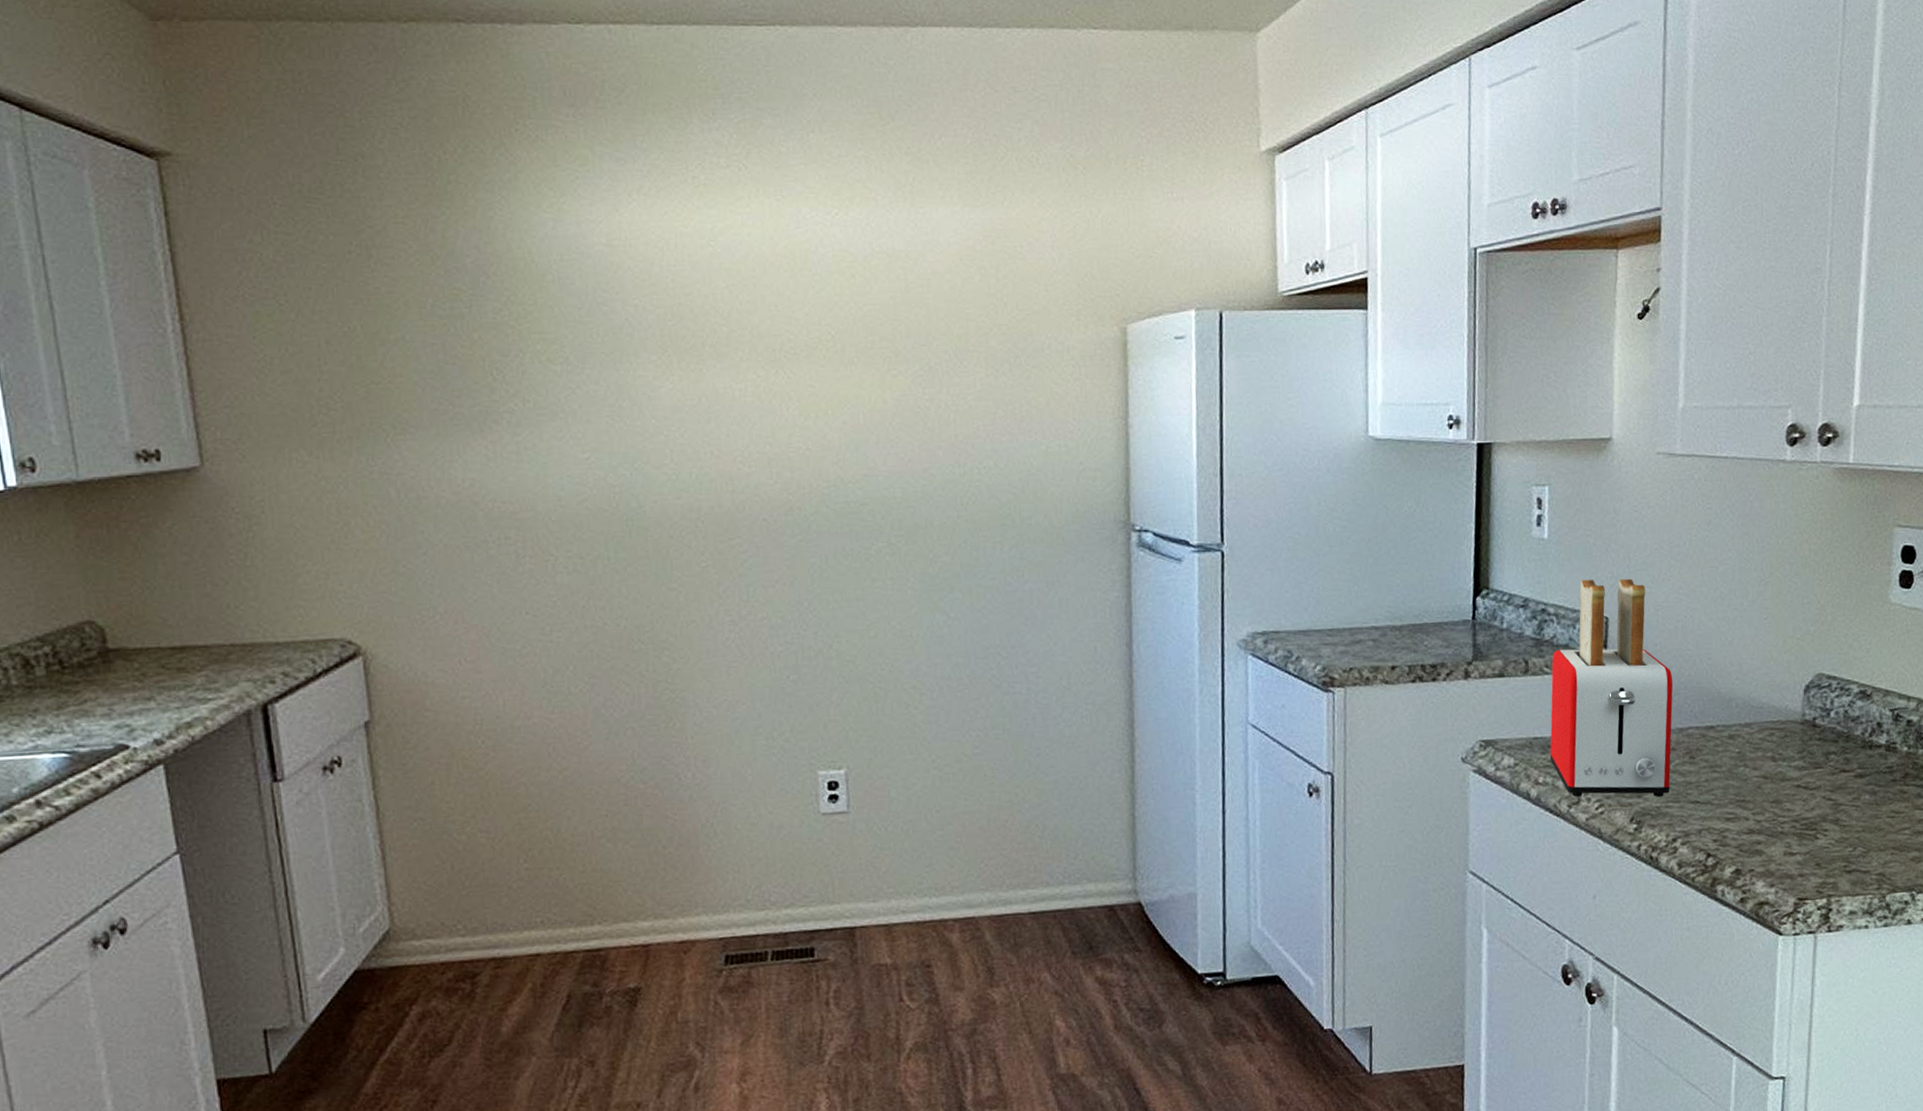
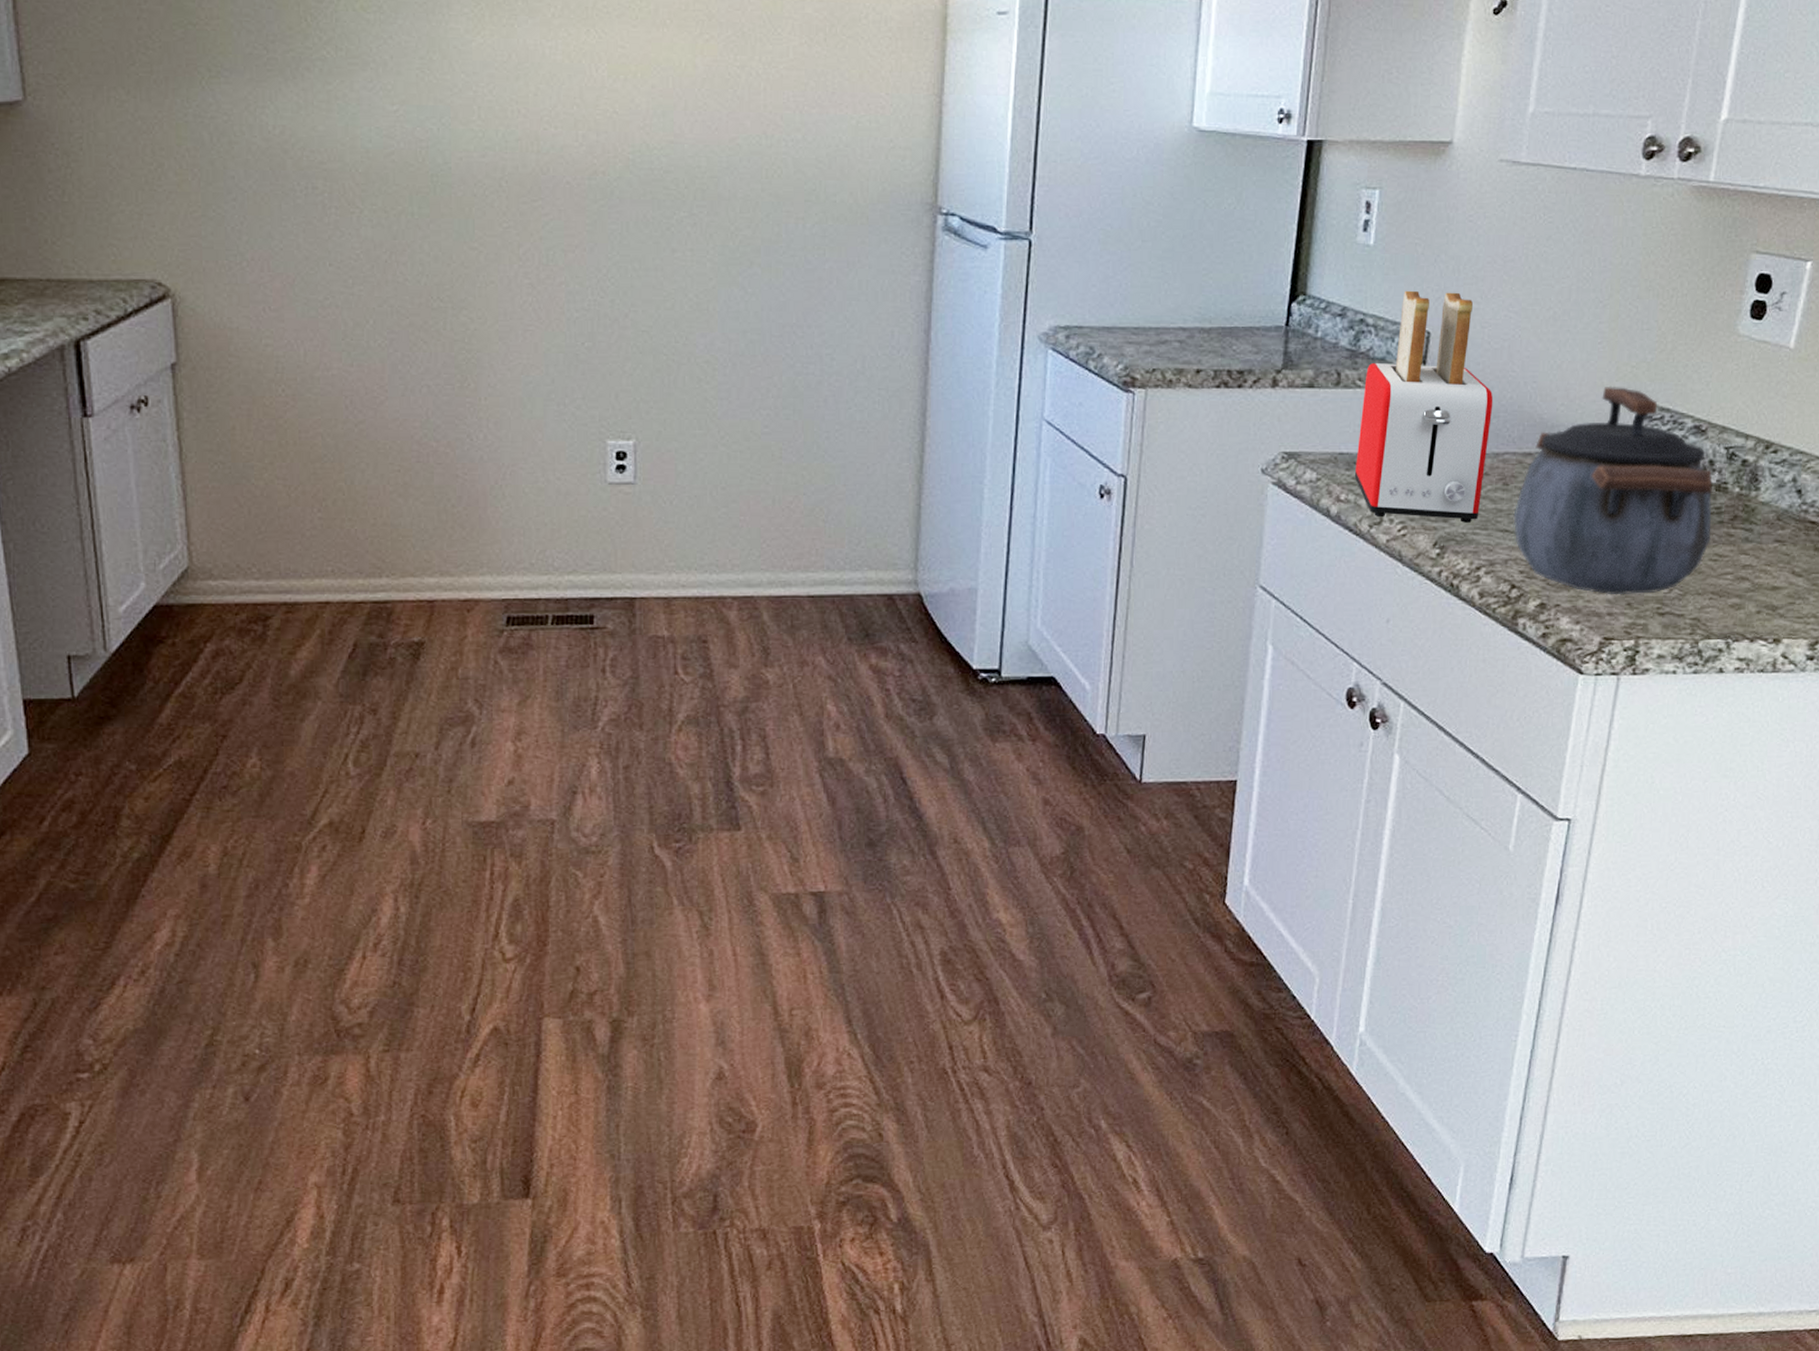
kettle: none [1702,658,1886,857] -> present [1513,386,1713,595]

